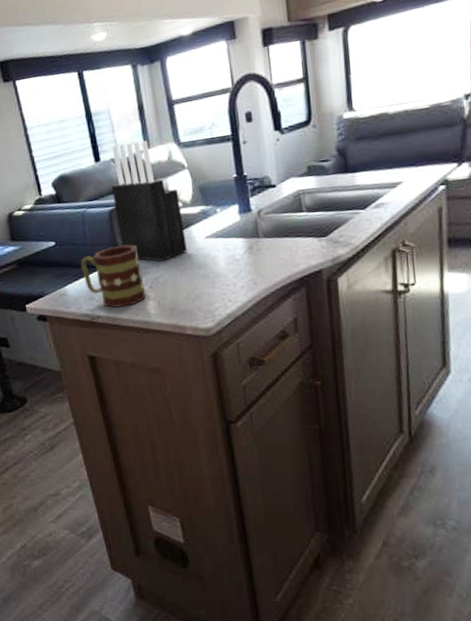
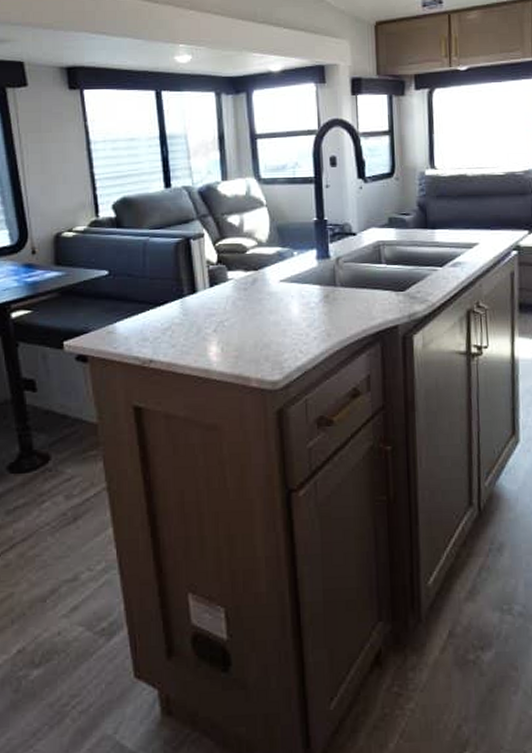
mug: present [80,244,146,308] -> none [136,281,209,352]
knife block: present [111,140,187,262] -> none [180,171,259,304]

